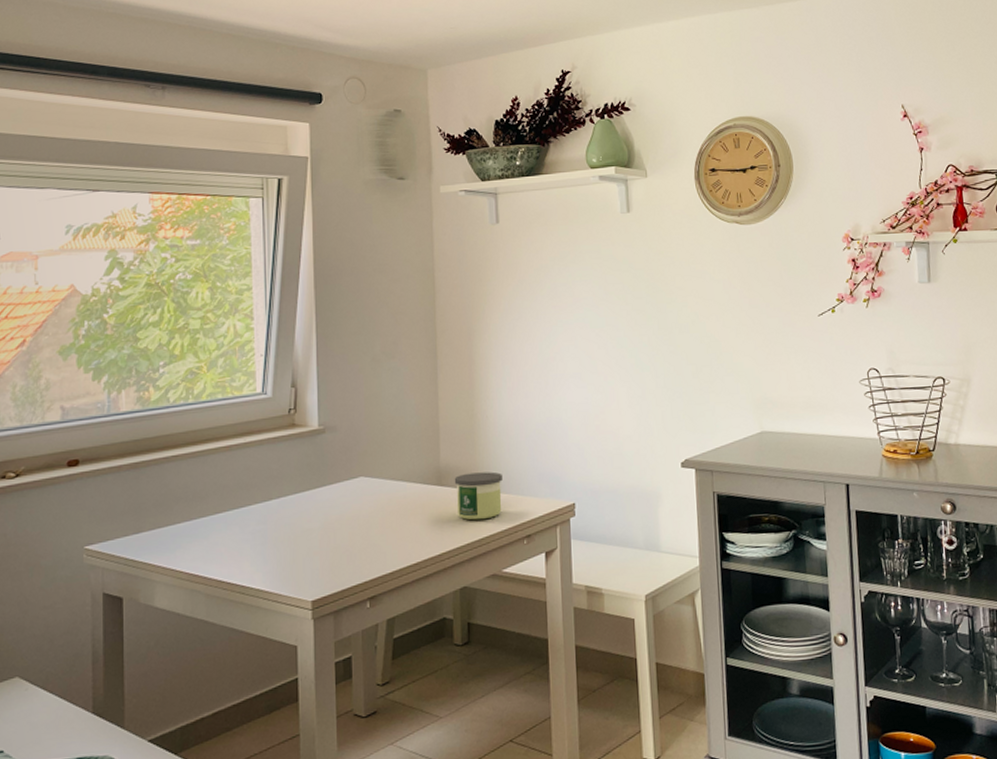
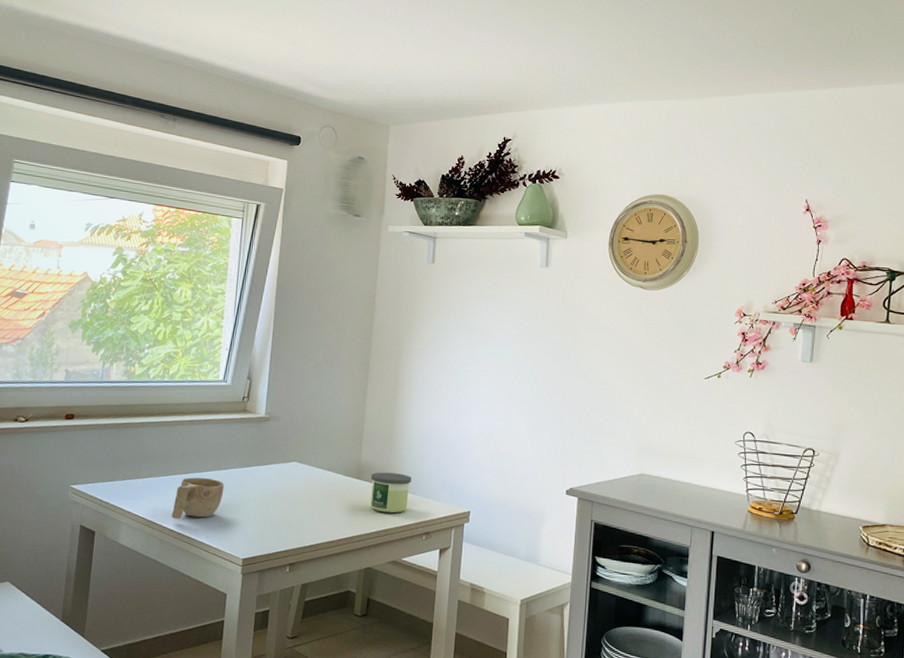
cup: none [217,512,279,567] -> present [171,477,225,519]

